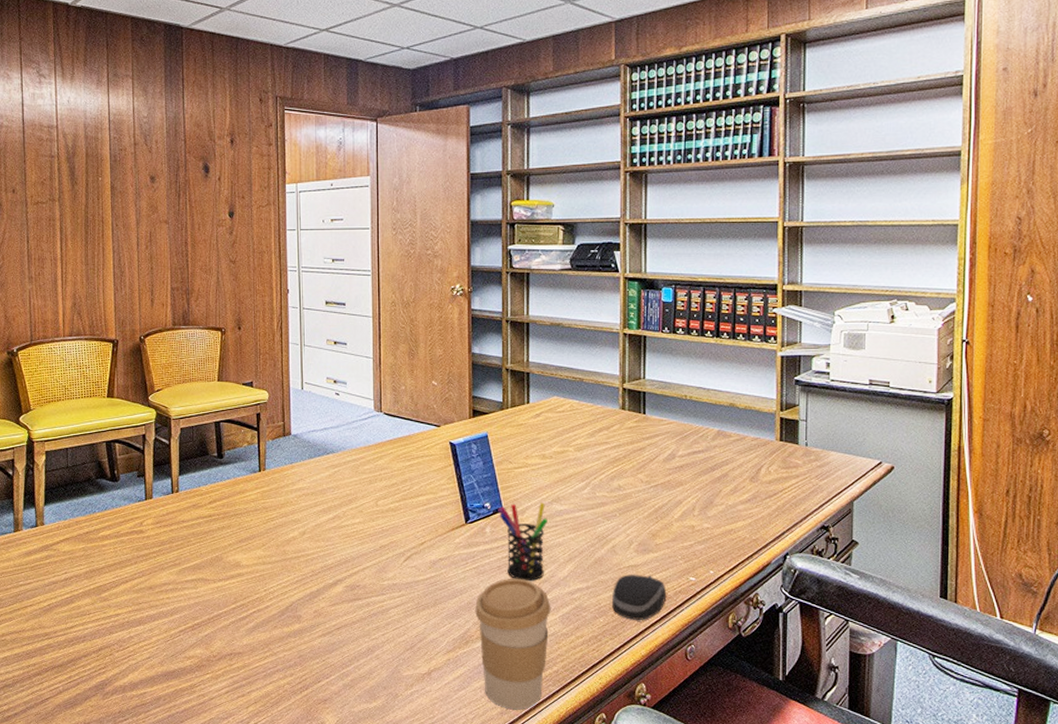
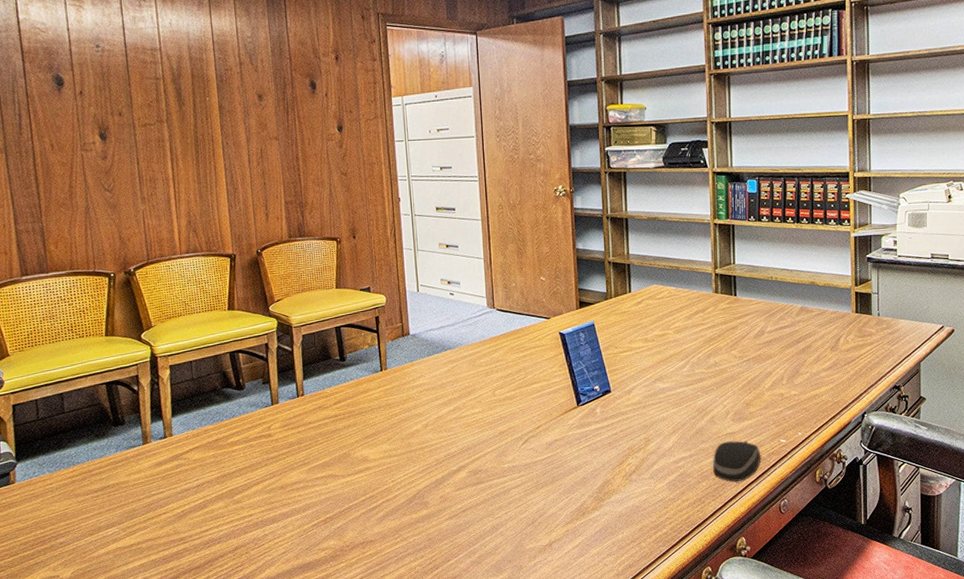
coffee cup: present [475,578,551,709] -> none [589,452,659,570]
pen holder: present [498,502,548,581] -> none [606,382,652,454]

